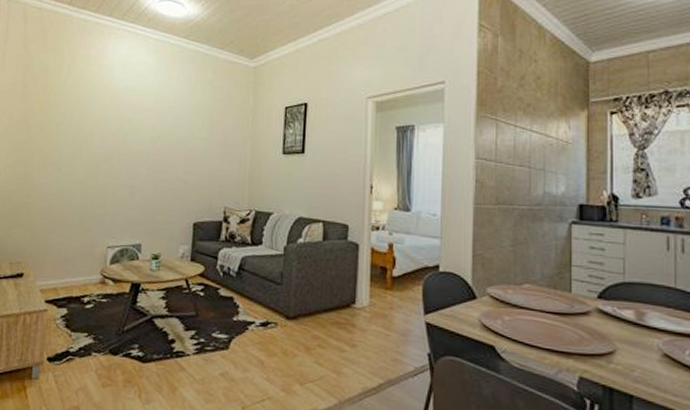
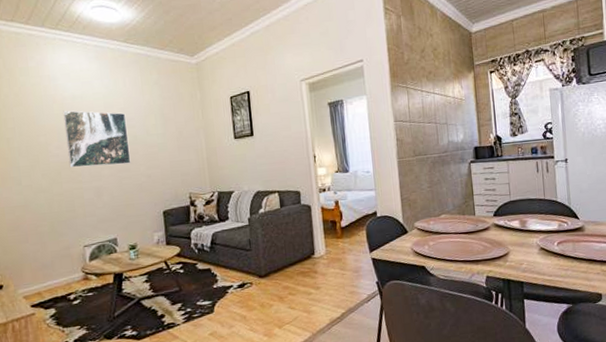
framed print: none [109,101,174,166] -> present [63,110,131,168]

